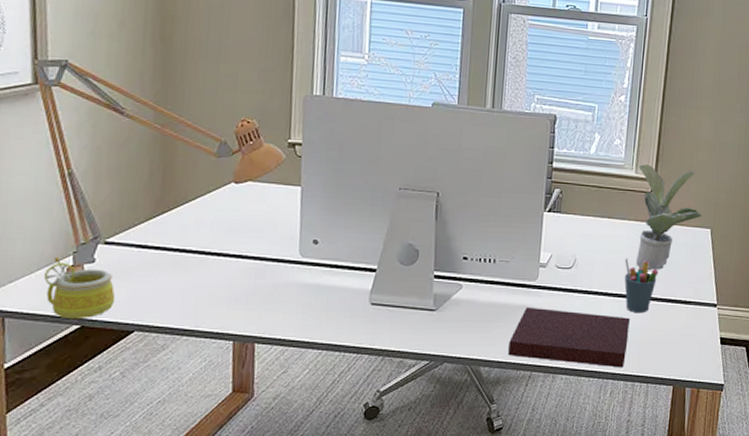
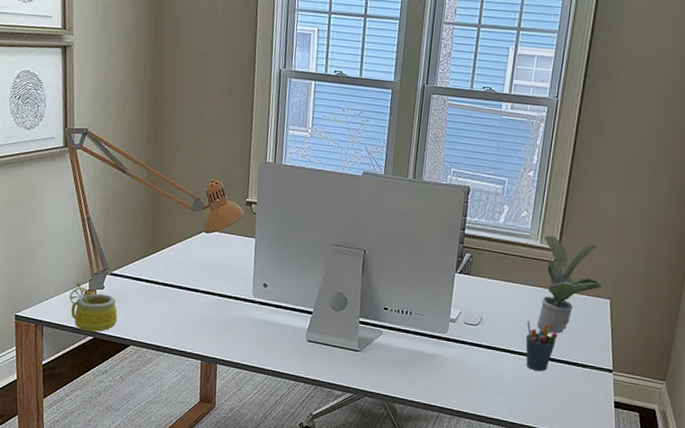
notebook: present [508,307,630,368] -> none [419,355,529,419]

